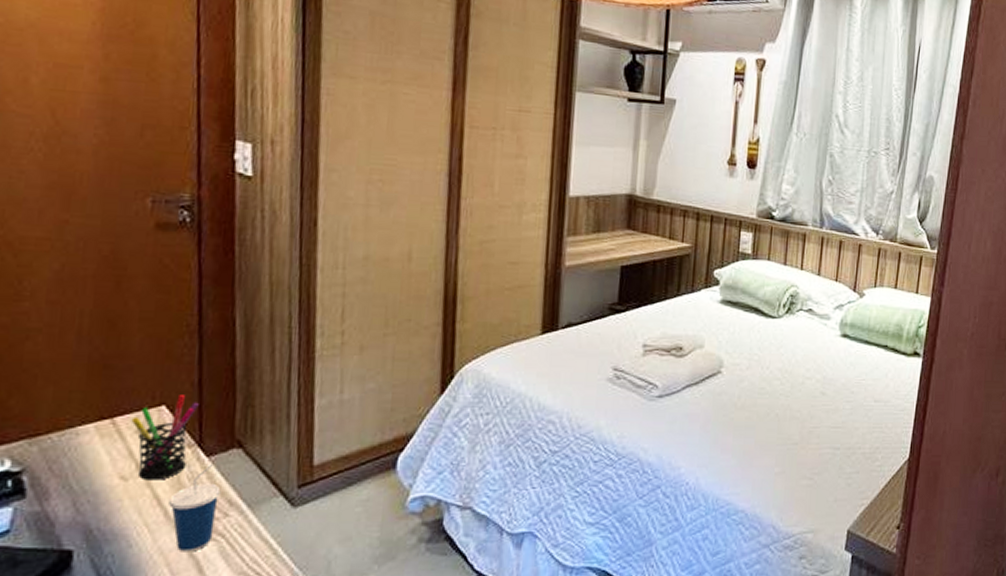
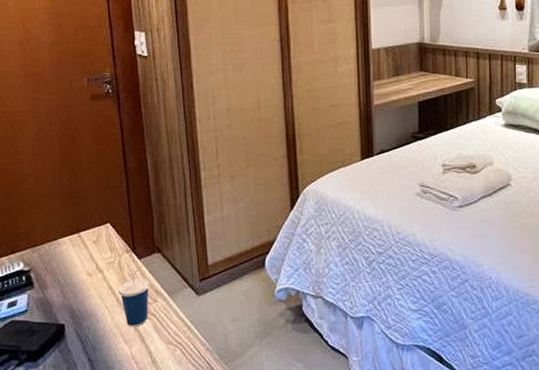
pen holder: present [131,395,199,481] -> none [90,216,130,276]

